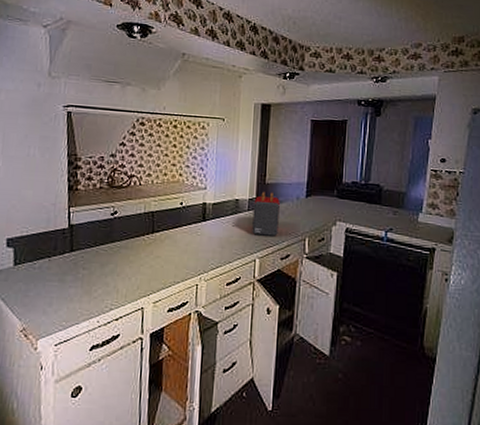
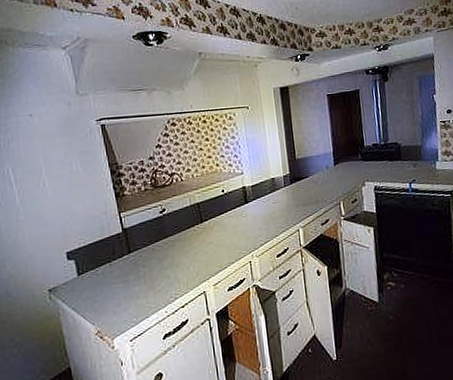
toaster: present [252,191,280,236] -> none [288,166,315,208]

